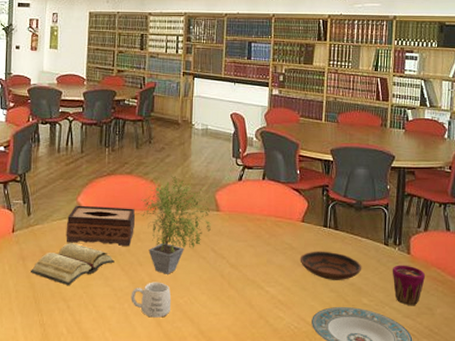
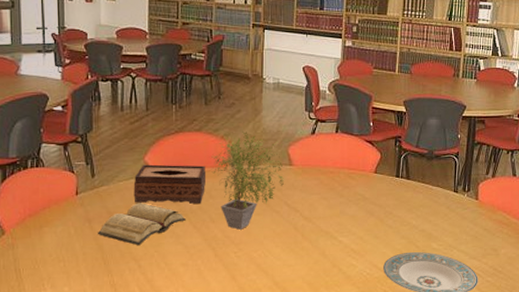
mug: present [131,282,172,318] -> none [204,237,245,272]
bowl: present [300,251,362,280] -> none [372,200,432,228]
cup: present [392,265,426,305] -> none [460,210,492,247]

